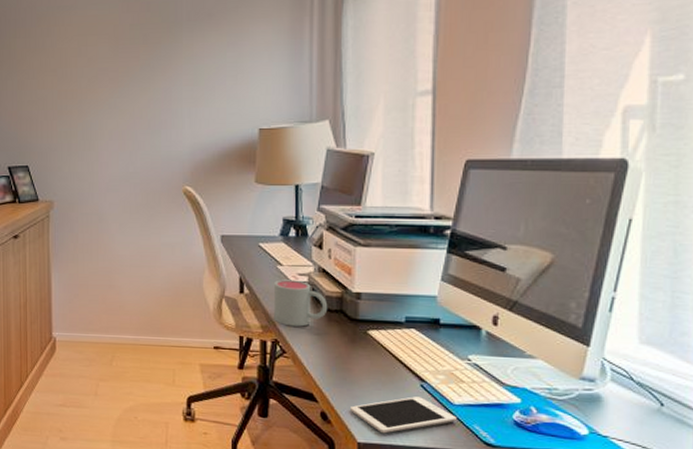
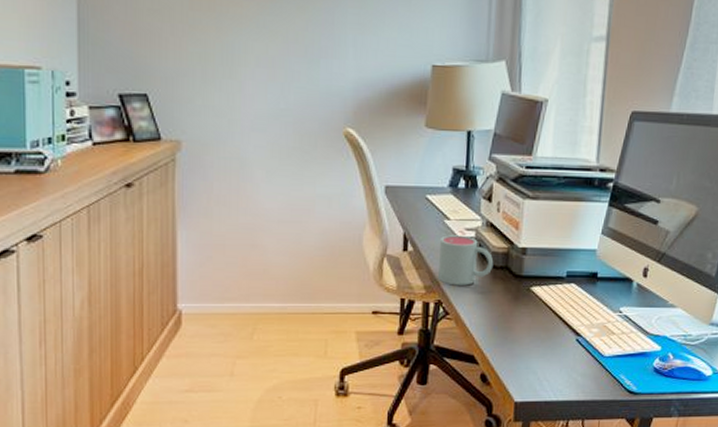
cell phone: present [350,397,457,434] -> none [510,351,606,391]

